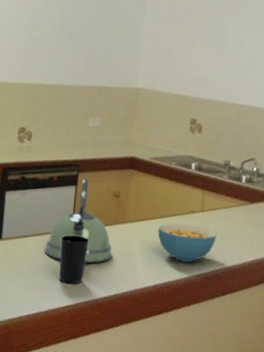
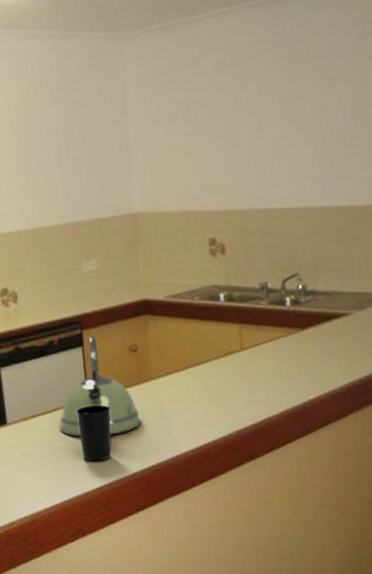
cereal bowl: present [158,223,217,263] -> none [191,368,265,415]

